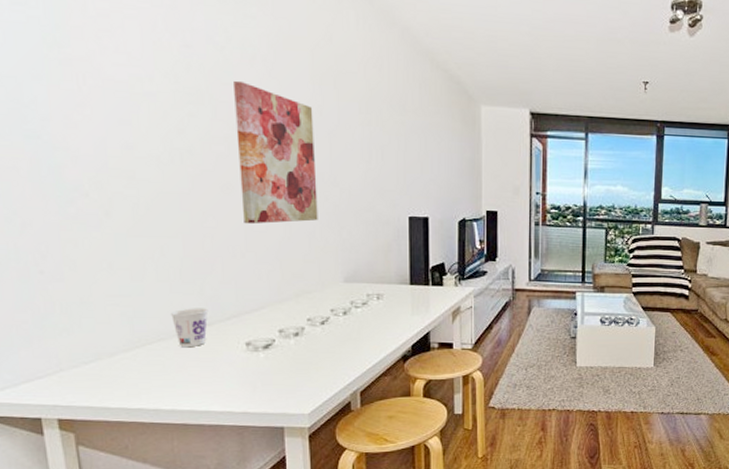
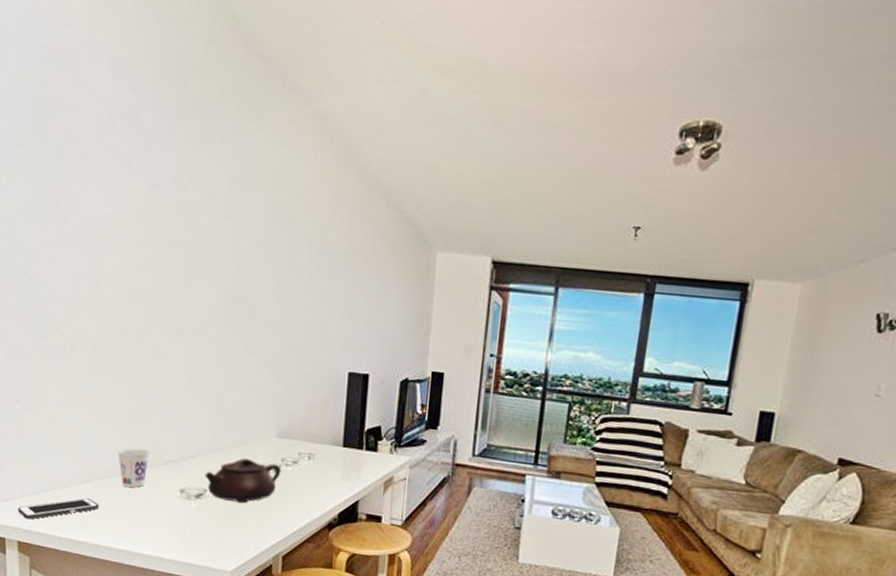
cell phone: none [54,363,155,395] -> present [18,497,99,520]
wall art: present [234,80,318,225] -> none [189,220,264,370]
teapot: none [271,306,352,348] -> present [205,458,282,504]

